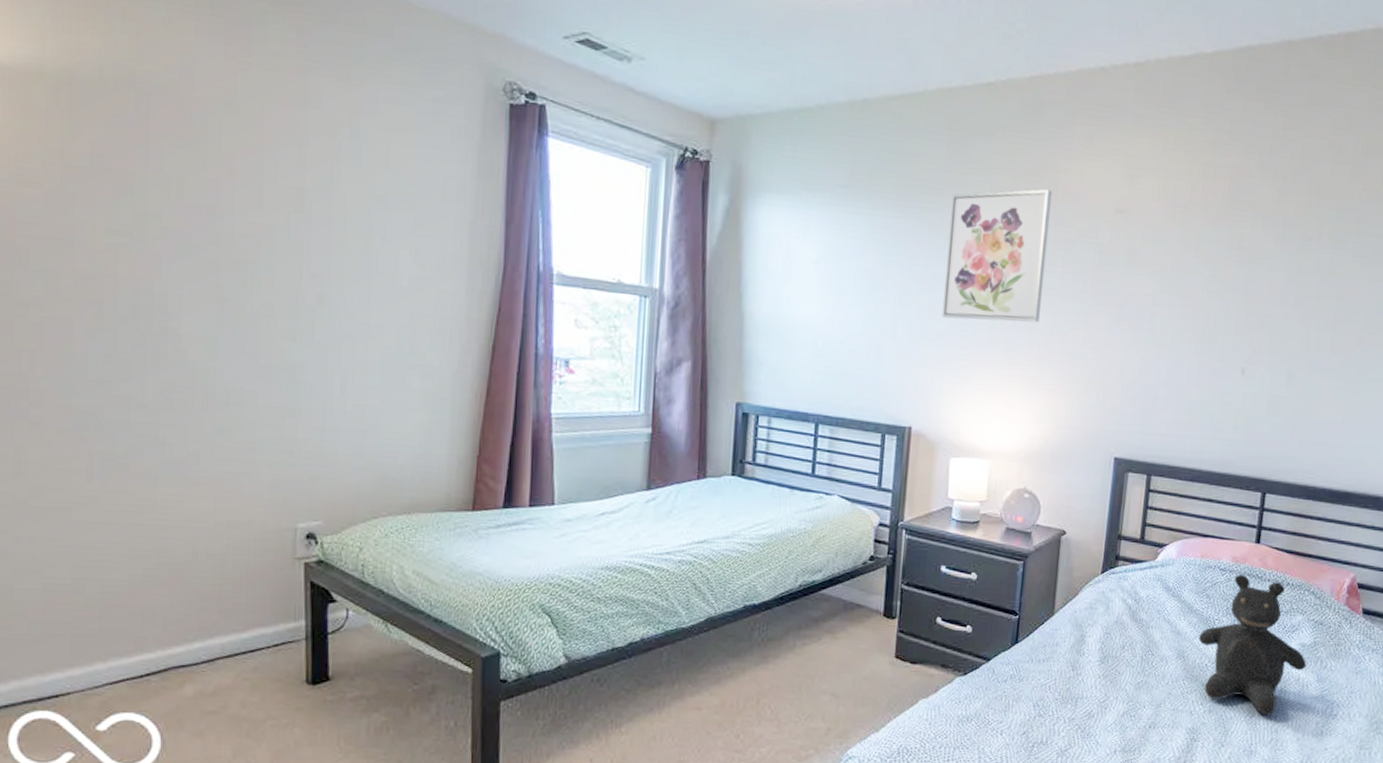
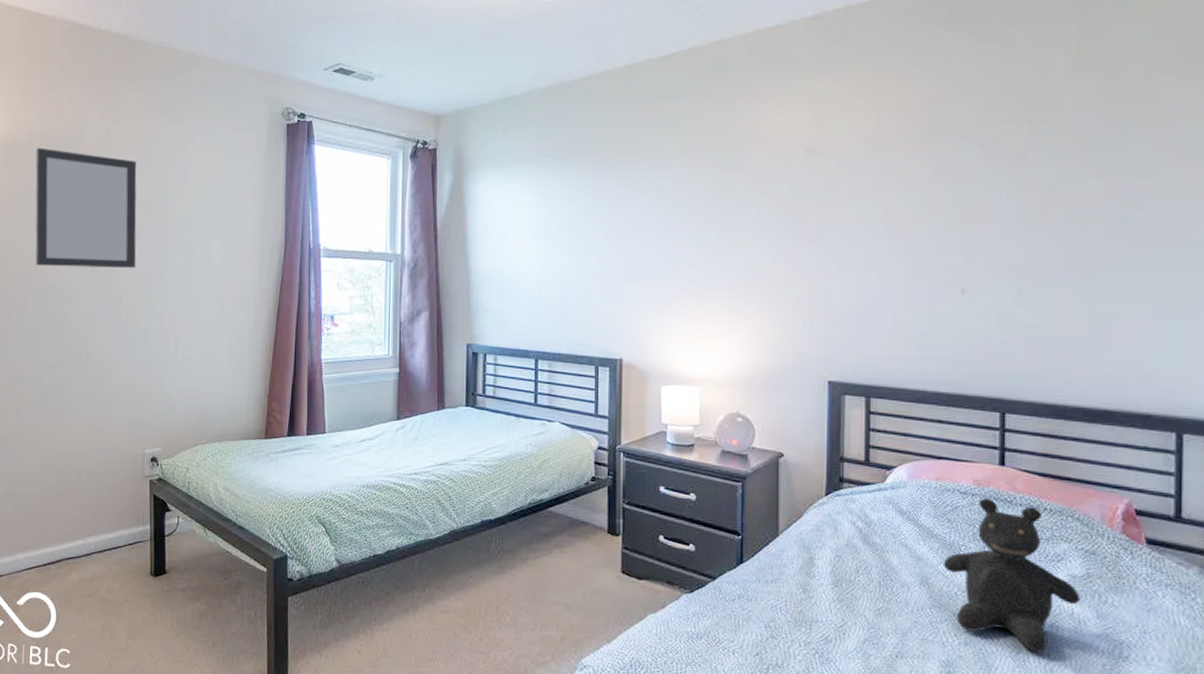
home mirror: none [111,89,282,280] -> present [35,148,137,269]
wall art: present [941,188,1052,323] -> none [643,137,741,260]

